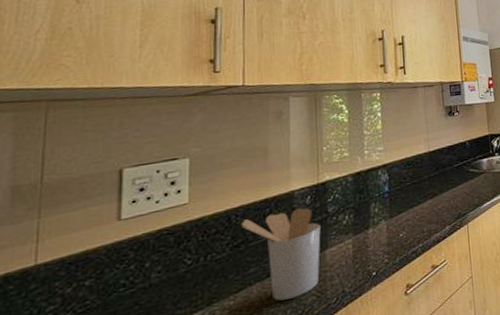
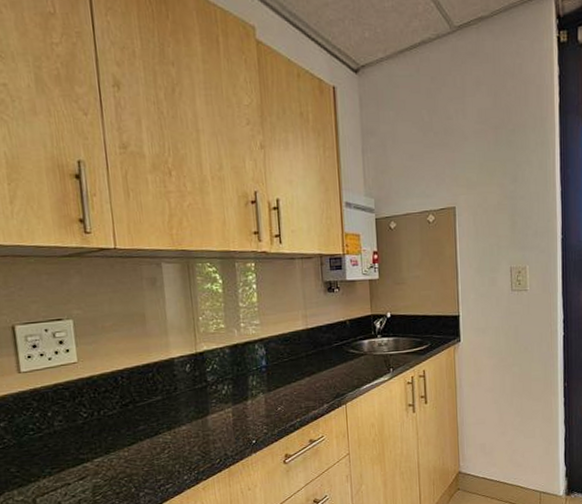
utensil holder: present [241,208,321,301] -> none [127,375,203,457]

